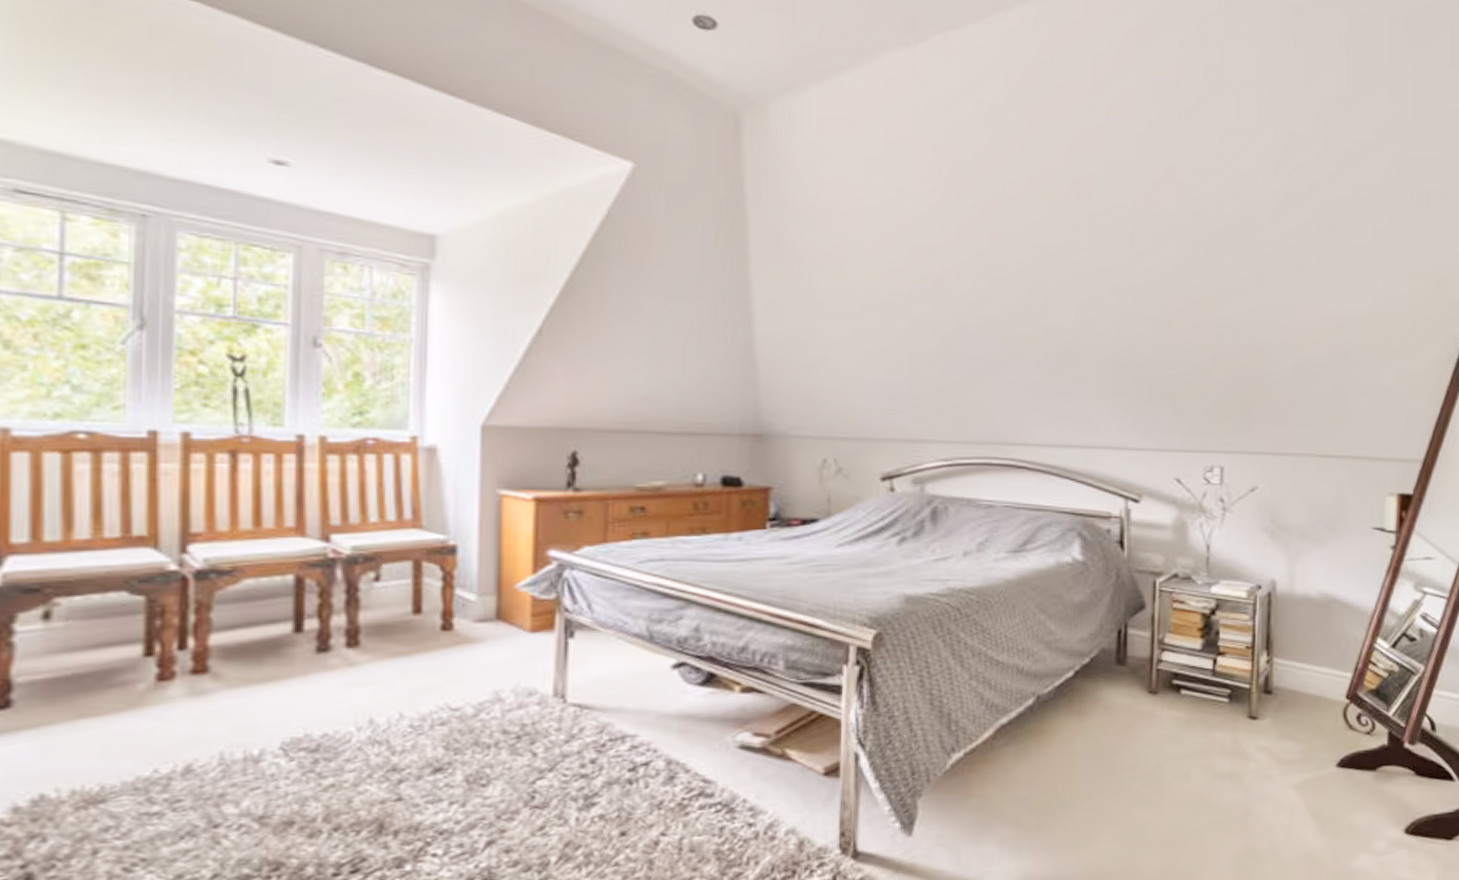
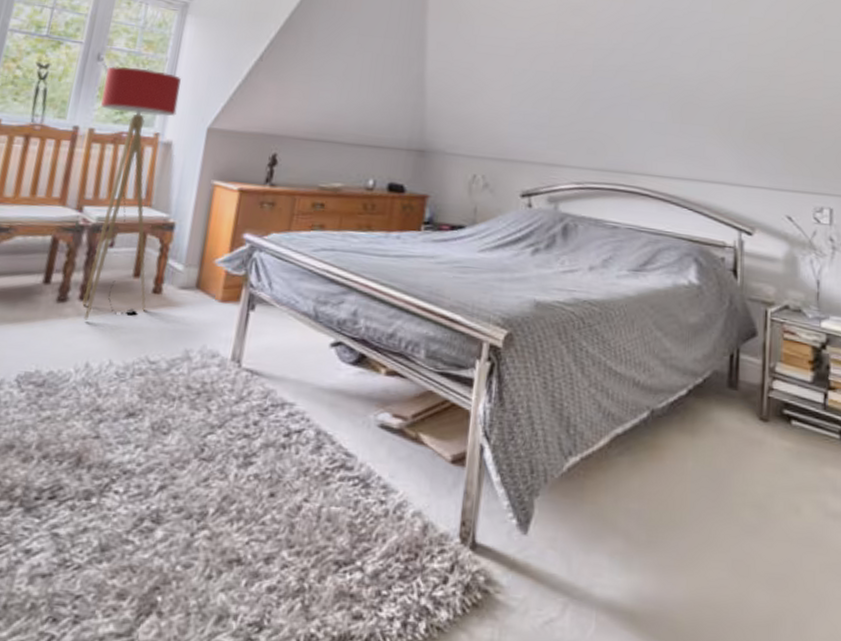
floor lamp: none [329,352,437,670] -> present [82,66,181,320]

